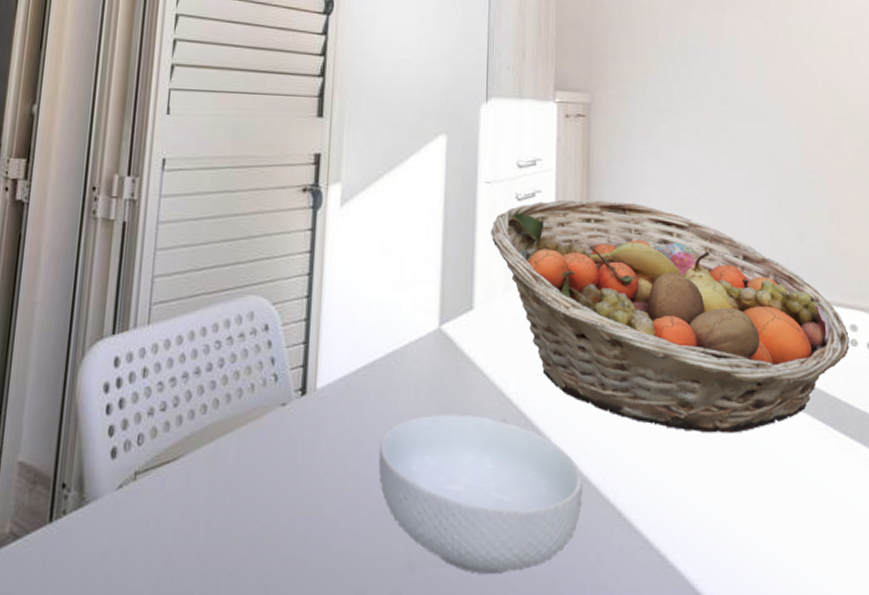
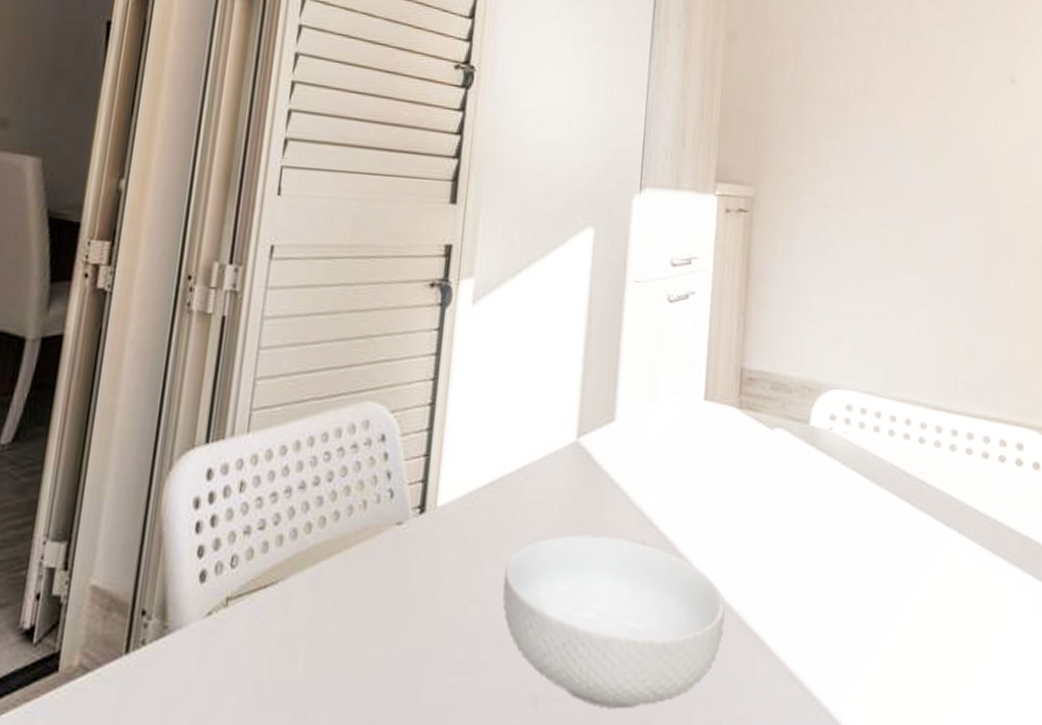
fruit basket: present [491,199,850,433] -> none [638,302,1014,557]

